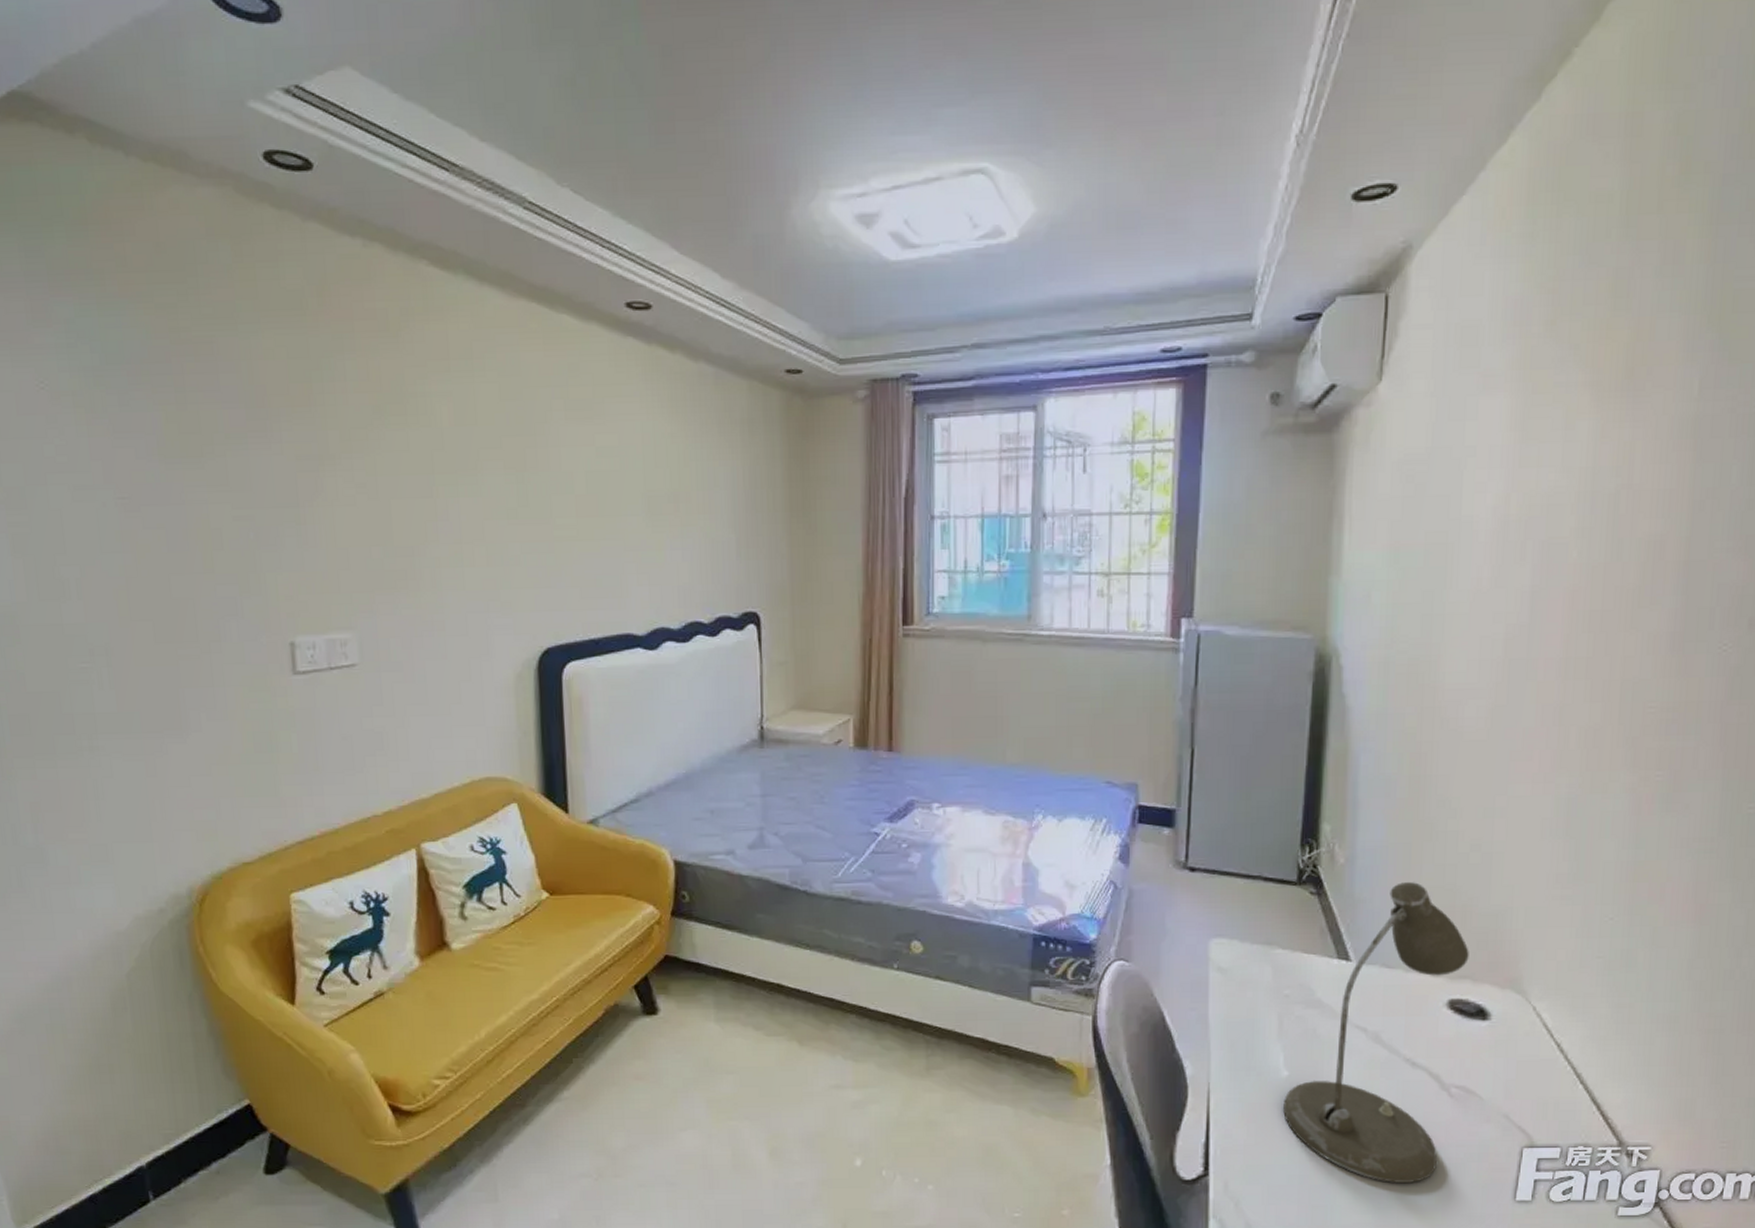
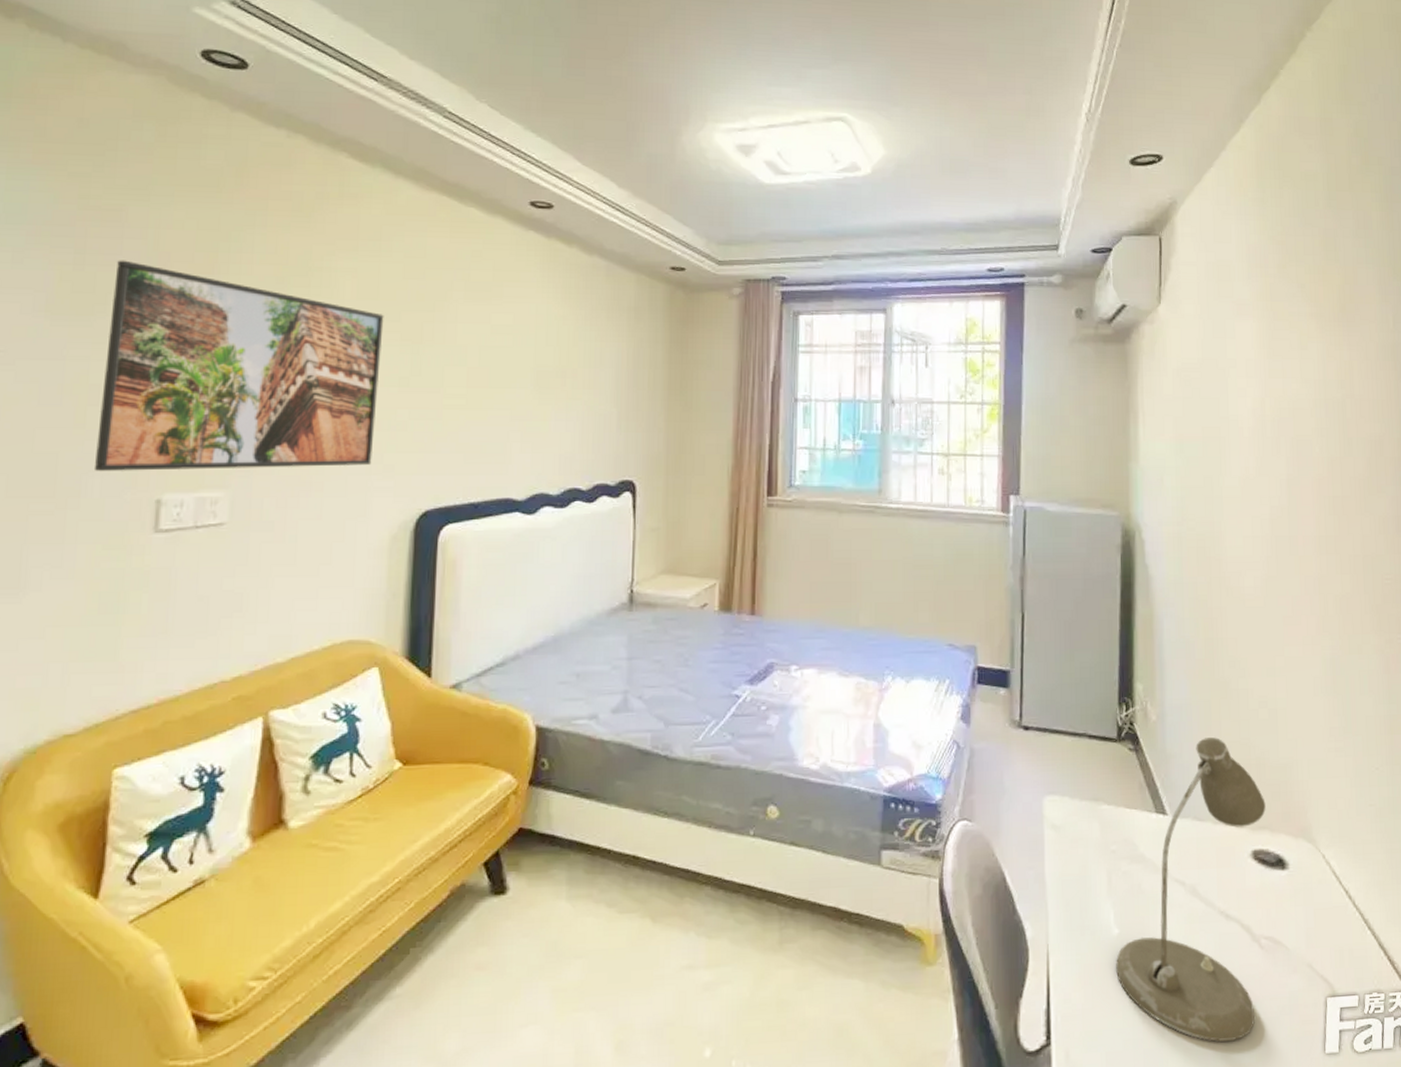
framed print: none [217,396,489,615] -> present [93,260,384,471]

